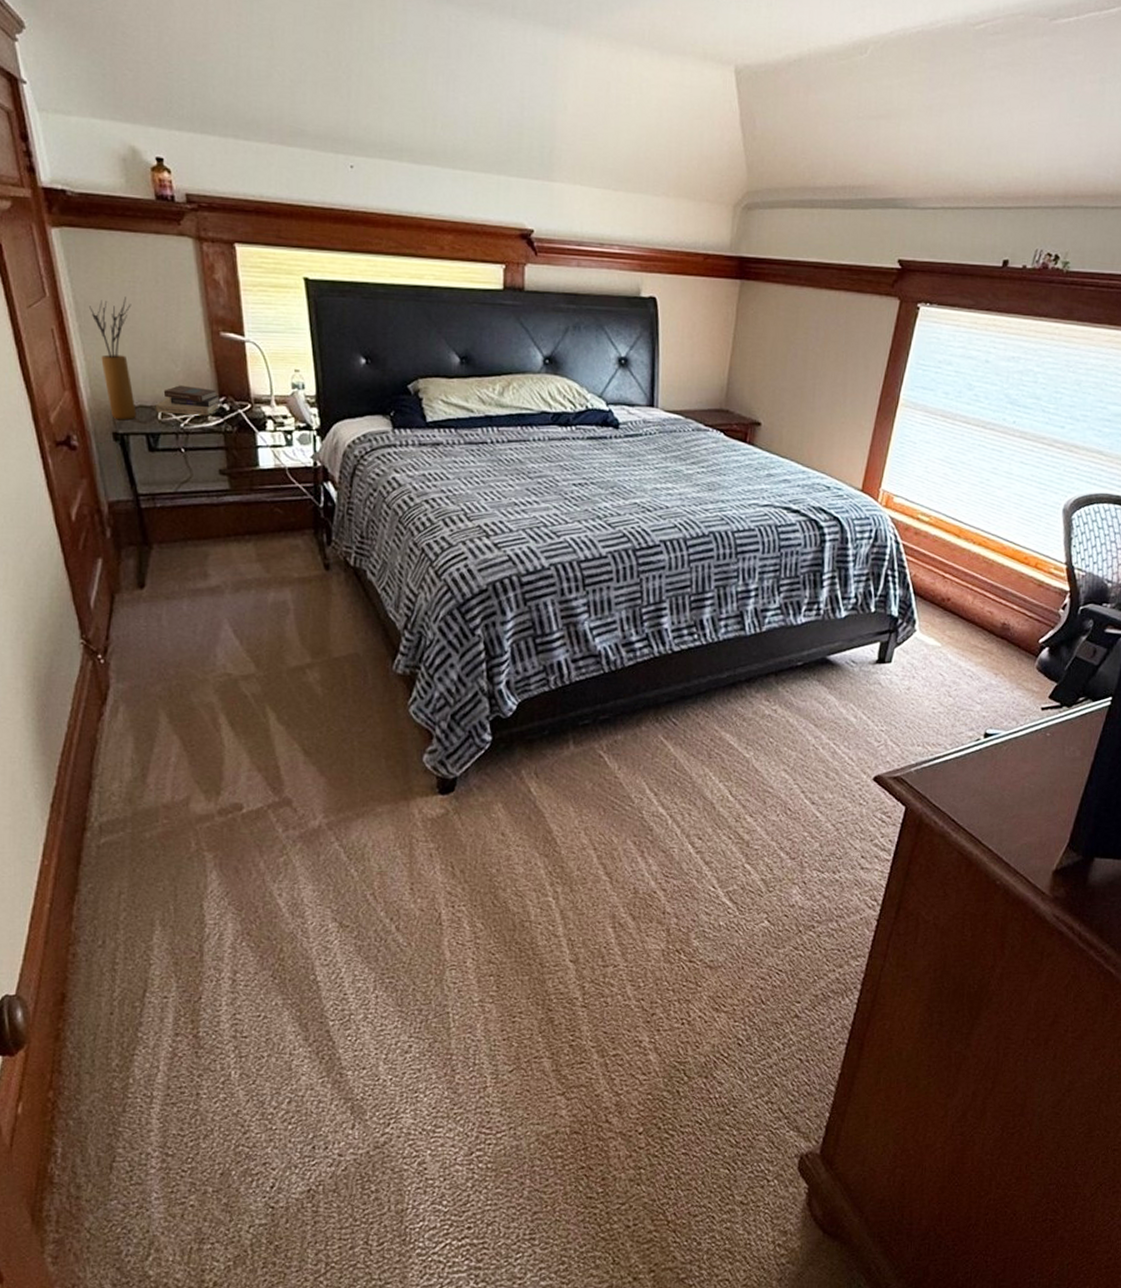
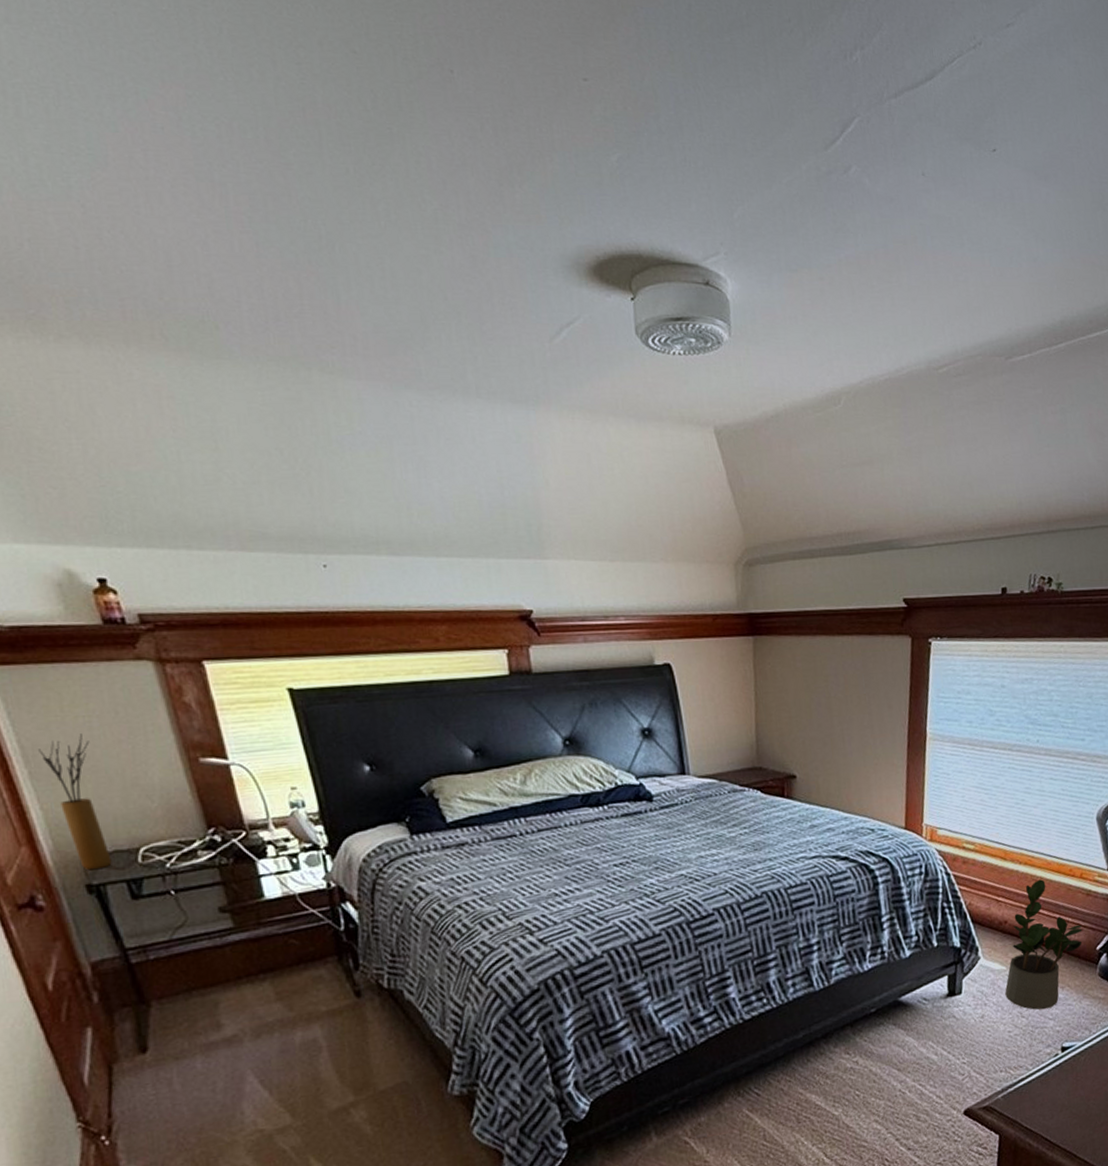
books: present [155,385,220,416] -> none [132,821,210,856]
potted plant: none [935,562,1028,693] -> present [1005,879,1082,1010]

